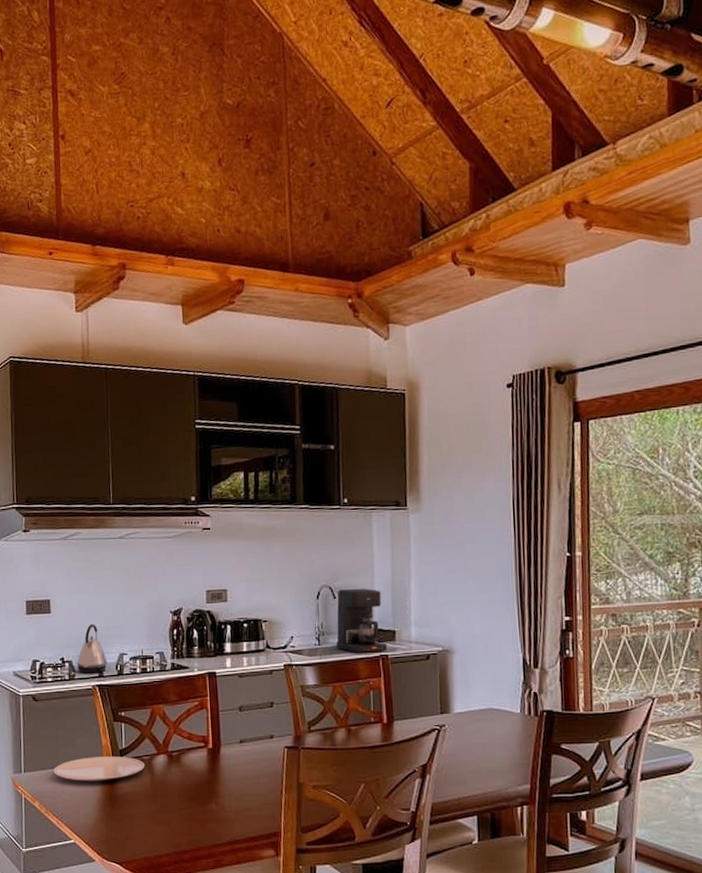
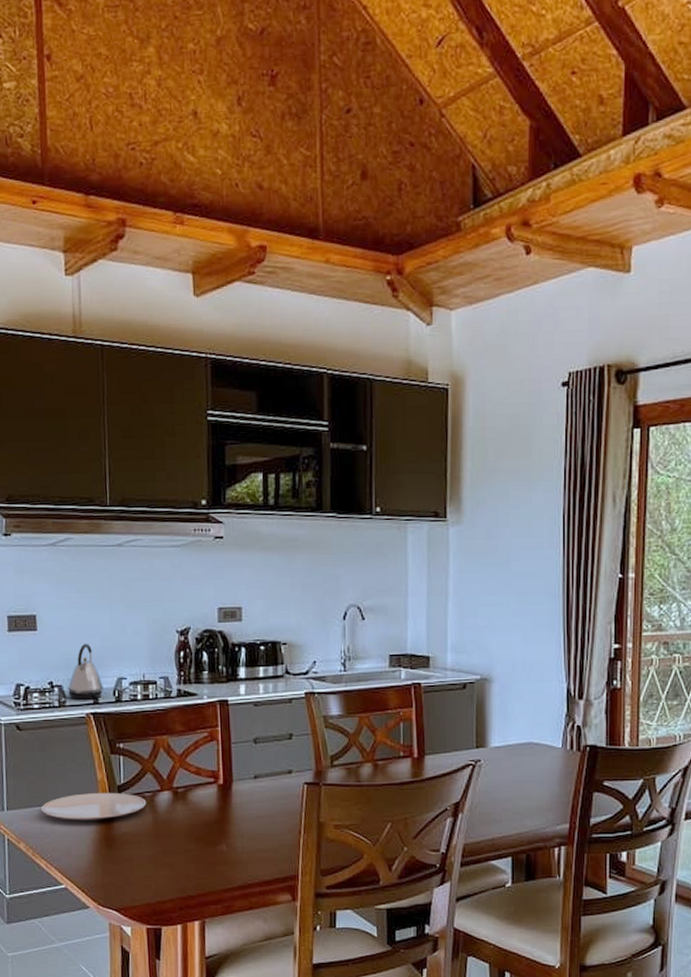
coffee maker: present [337,588,387,653] -> none [364,608,420,681]

